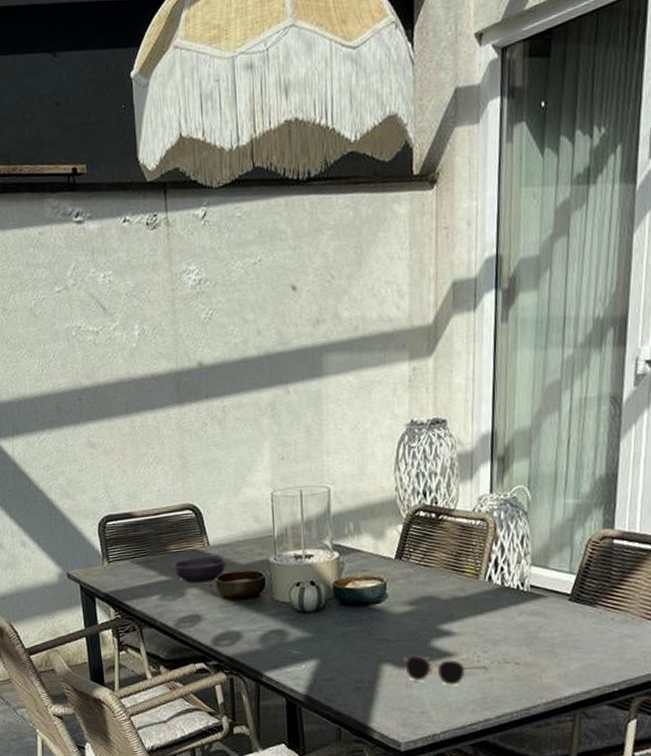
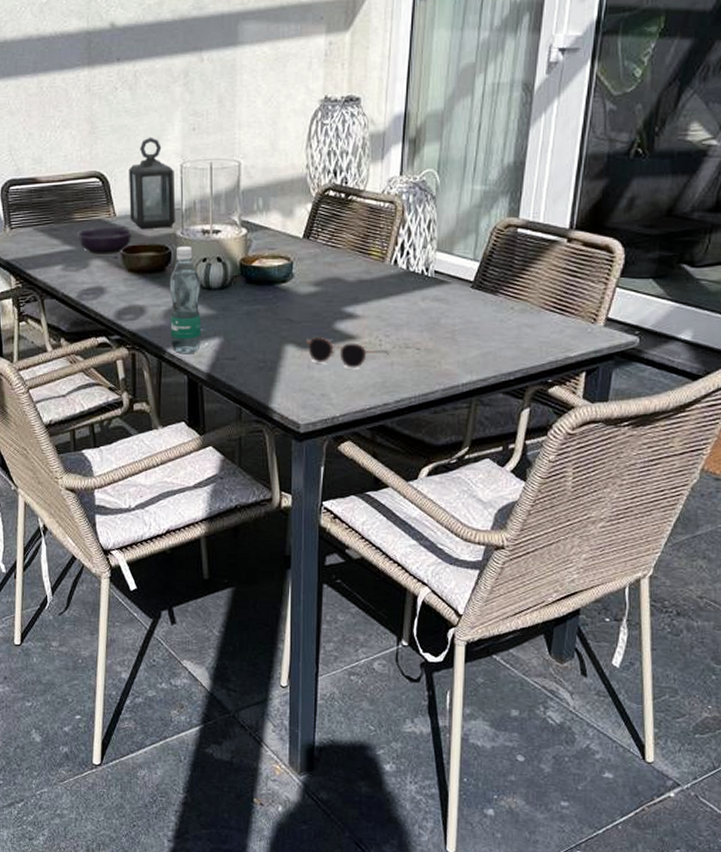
lantern: none [220,468,268,557] -> present [129,136,175,229]
bottle: none [264,571,298,677] -> present [169,245,201,354]

